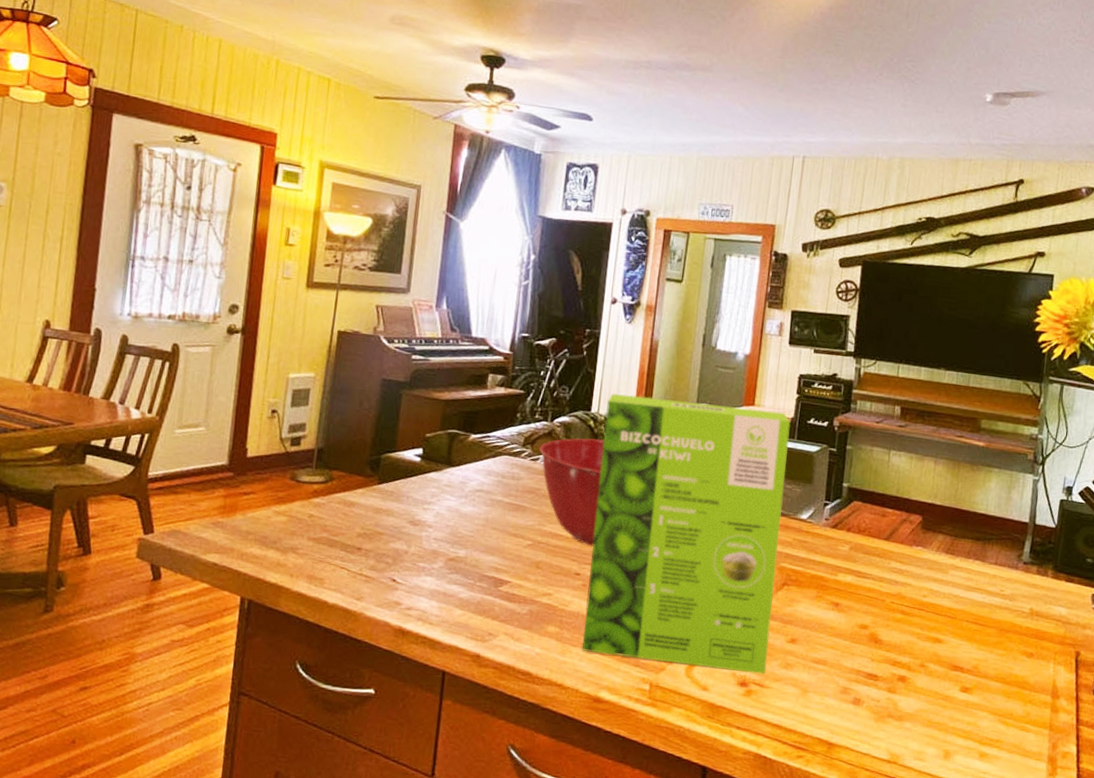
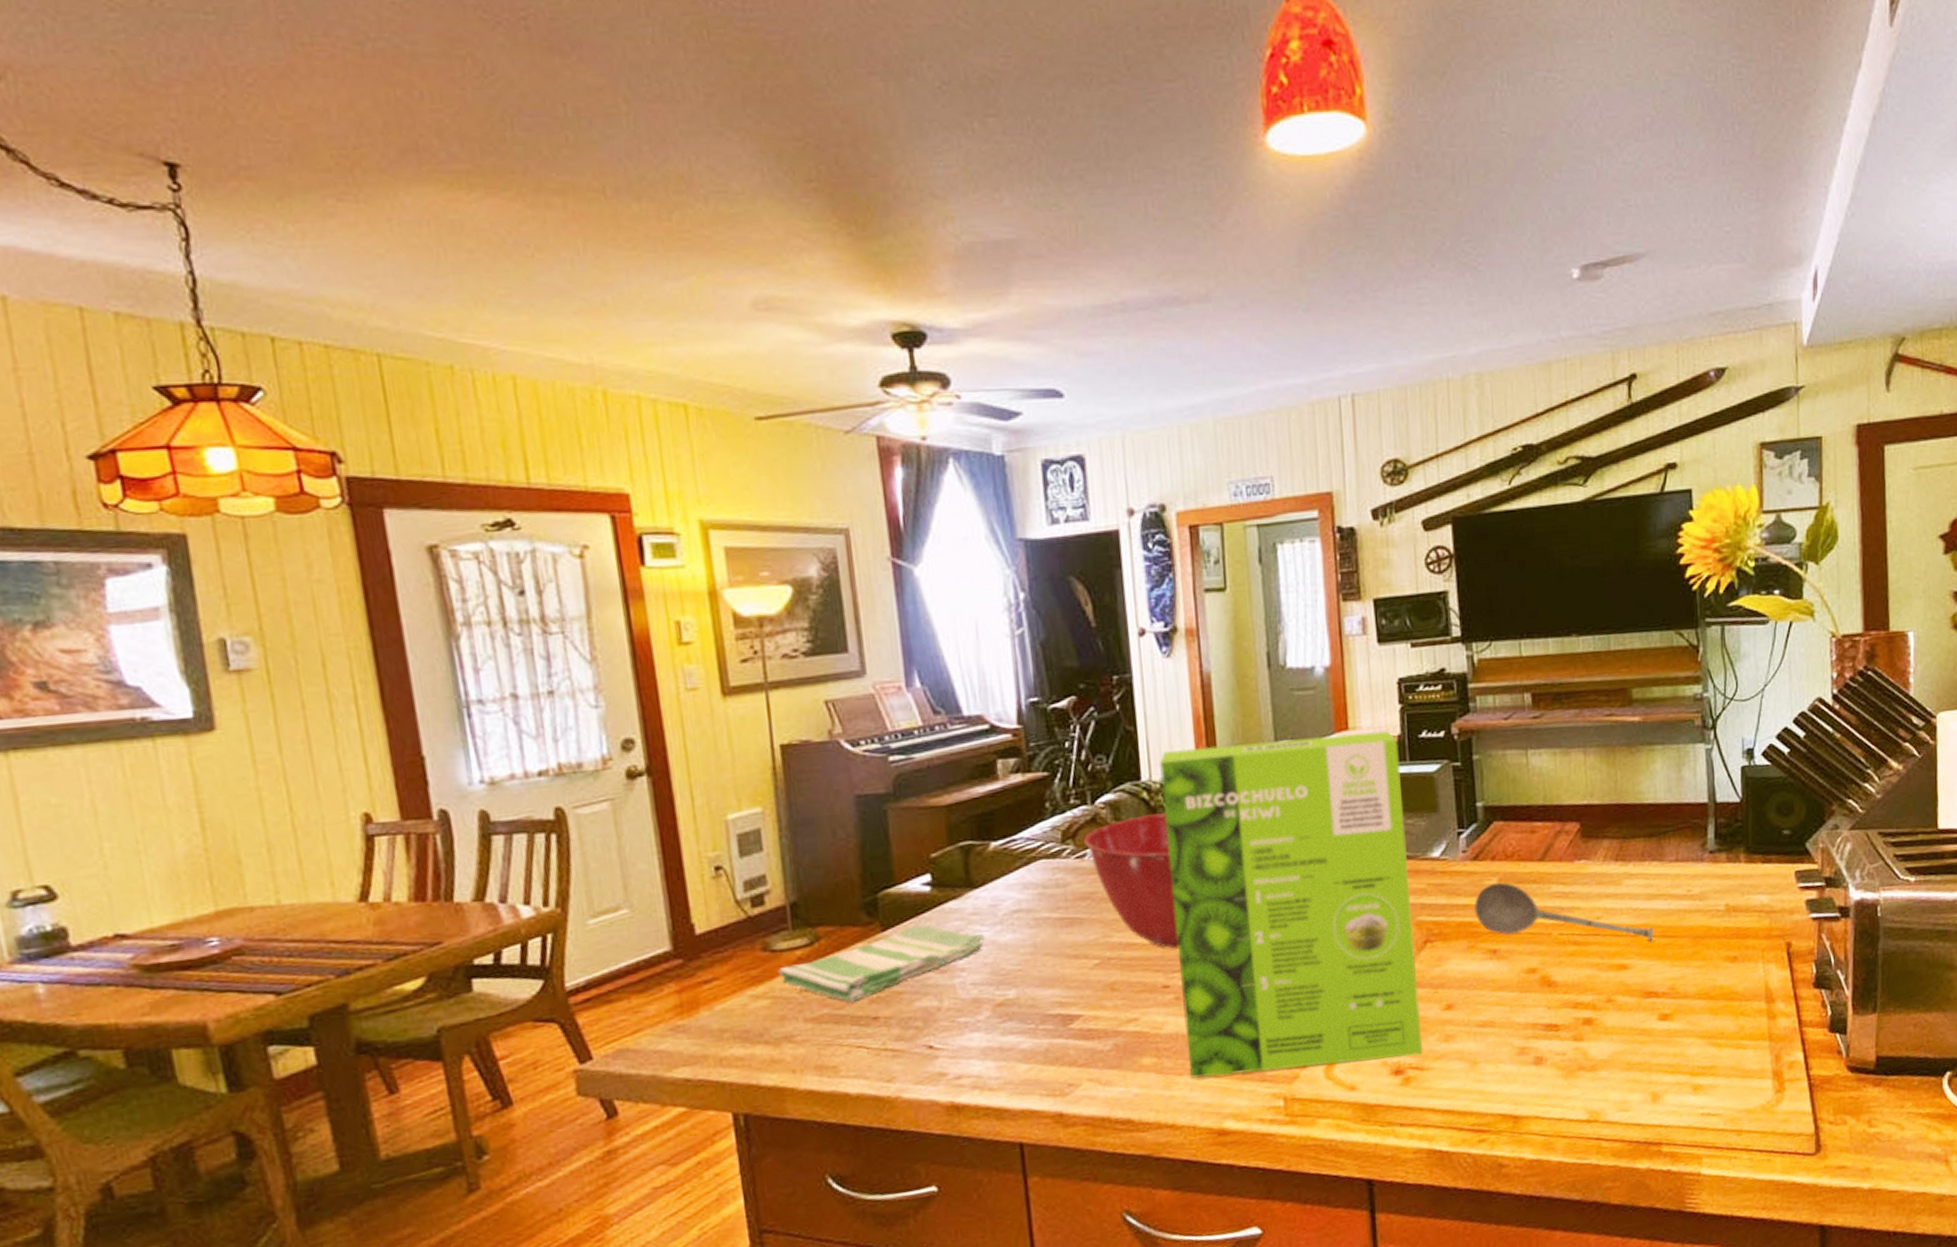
dish towel: none [298,484,452,533] -> present [778,924,985,1002]
soupspoon: none [826,549,969,625] -> present [1474,882,1654,942]

